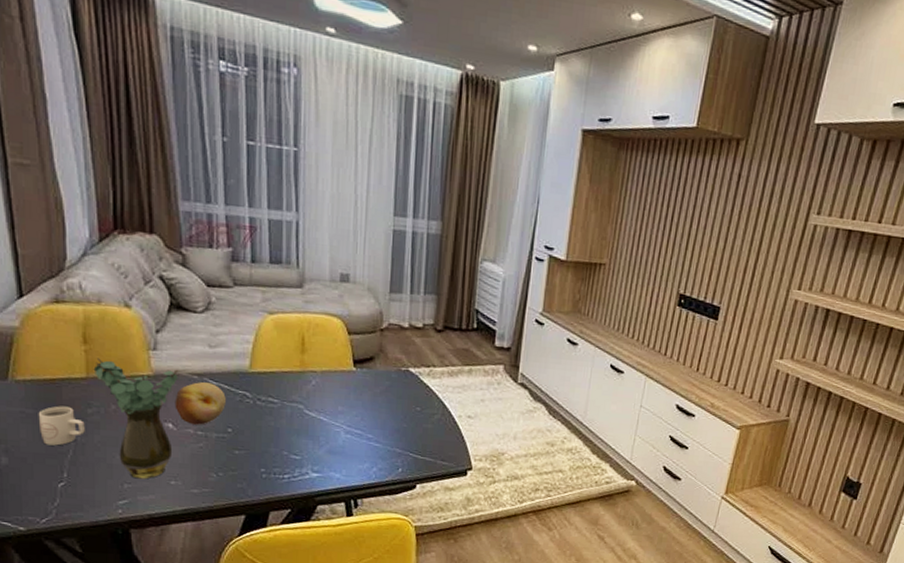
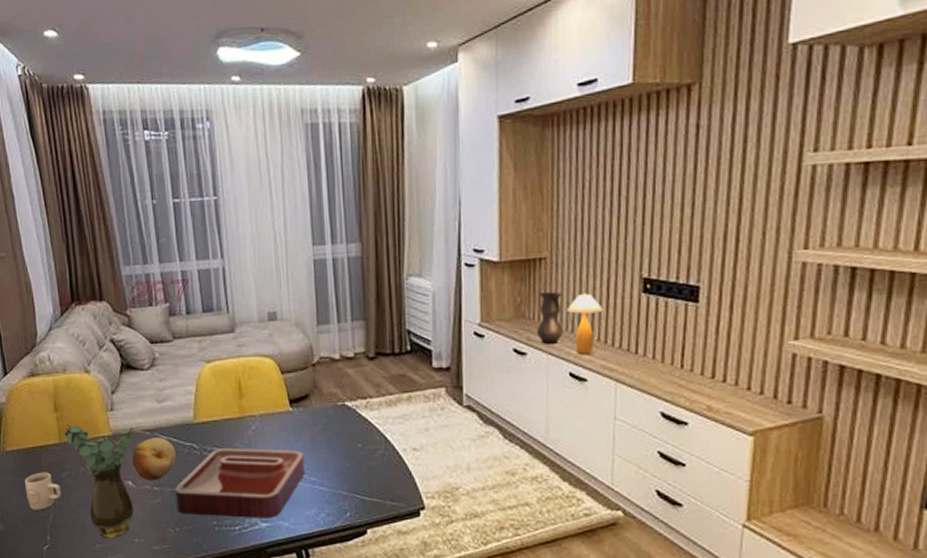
decorative tray: none [222,399,363,469] -> present [175,447,305,518]
vase: none [588,293,614,339] -> present [536,291,563,344]
table lamp: none [615,296,645,351] -> present [566,290,603,354]

